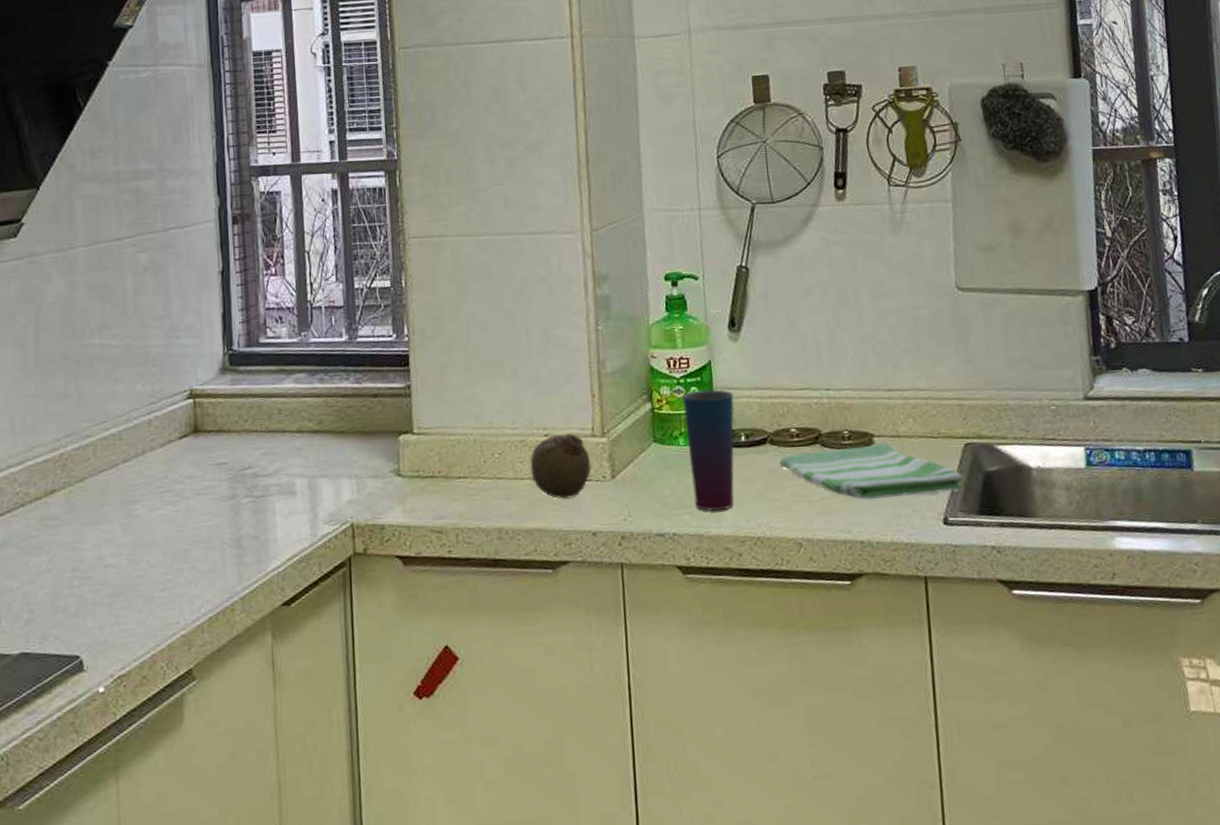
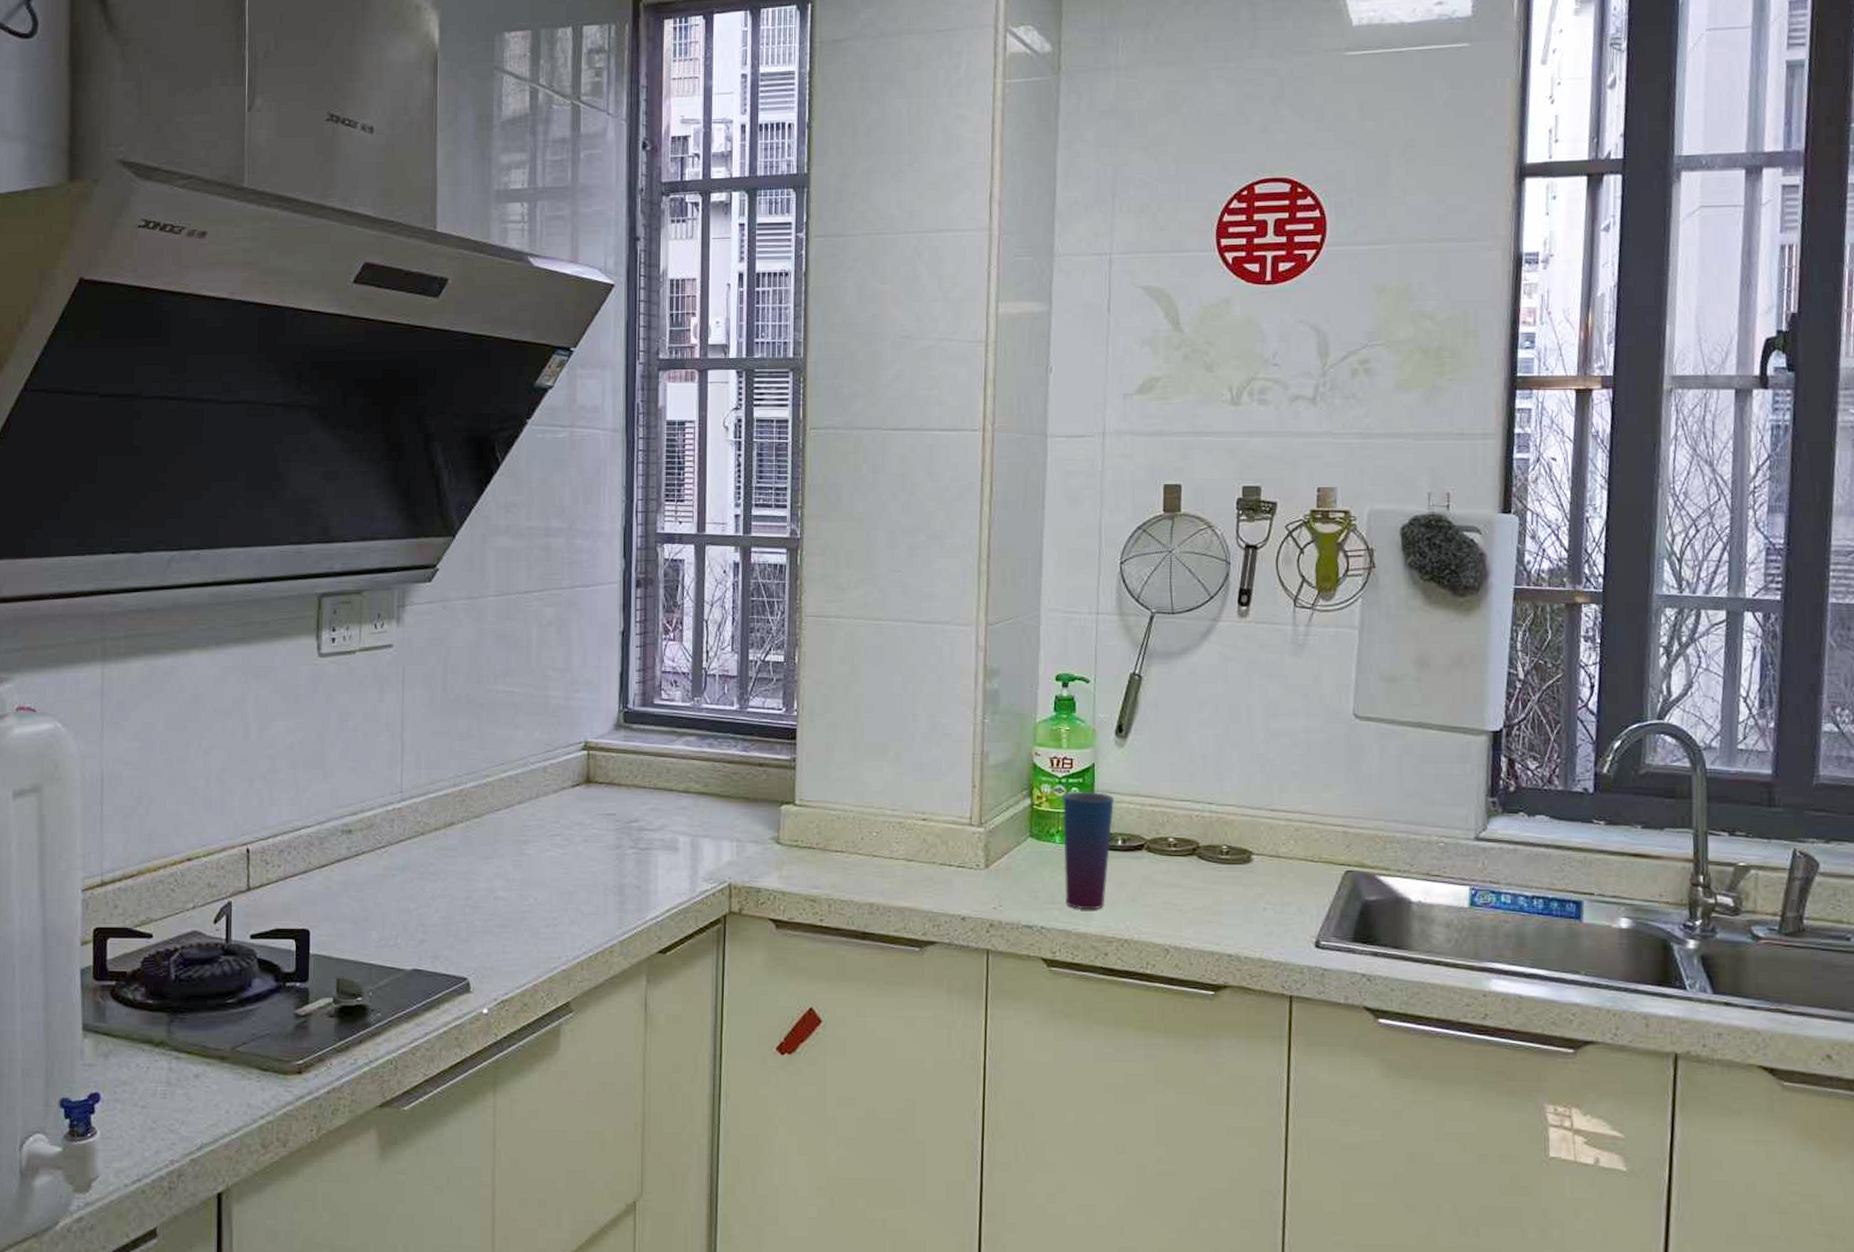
fruit: present [530,433,592,499] -> none [906,820,966,882]
dish towel: present [779,442,964,500] -> none [1154,861,1340,917]

